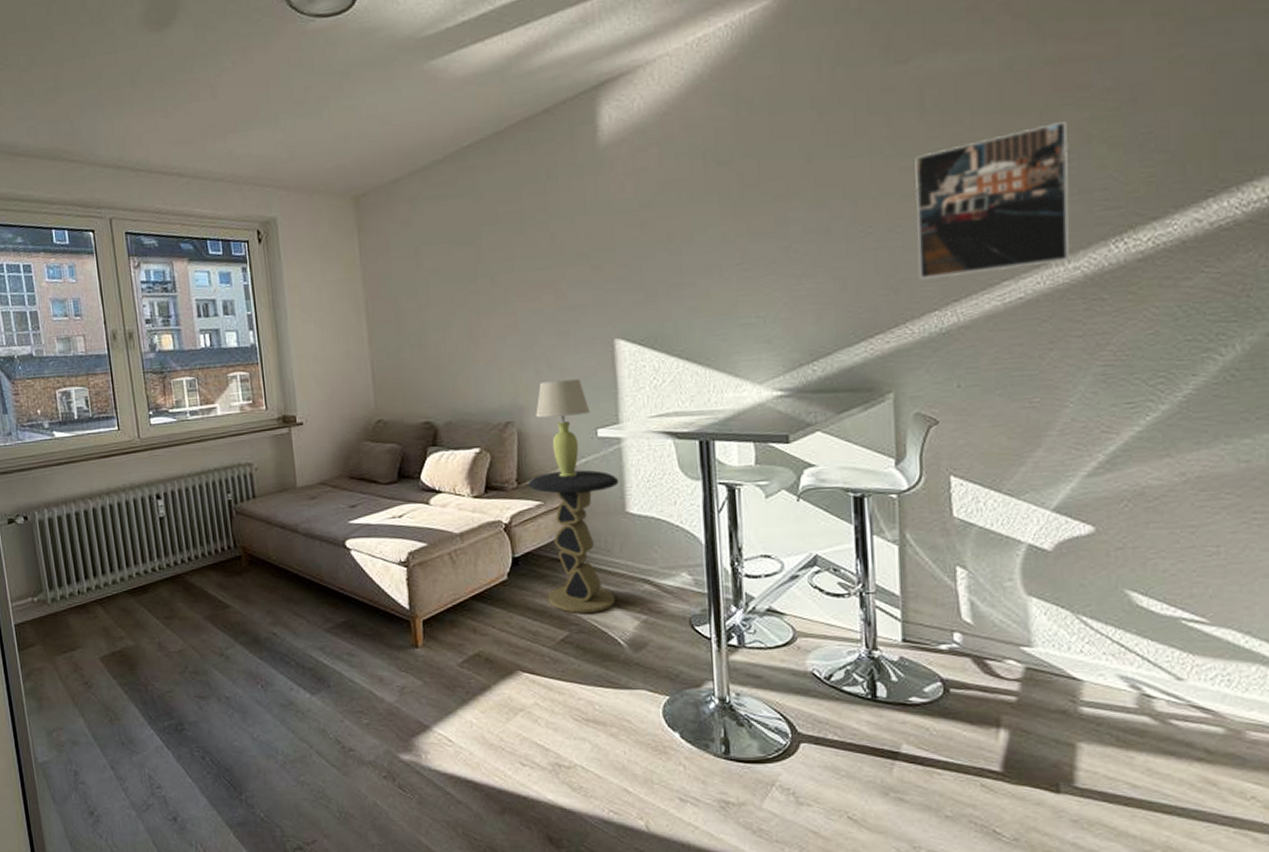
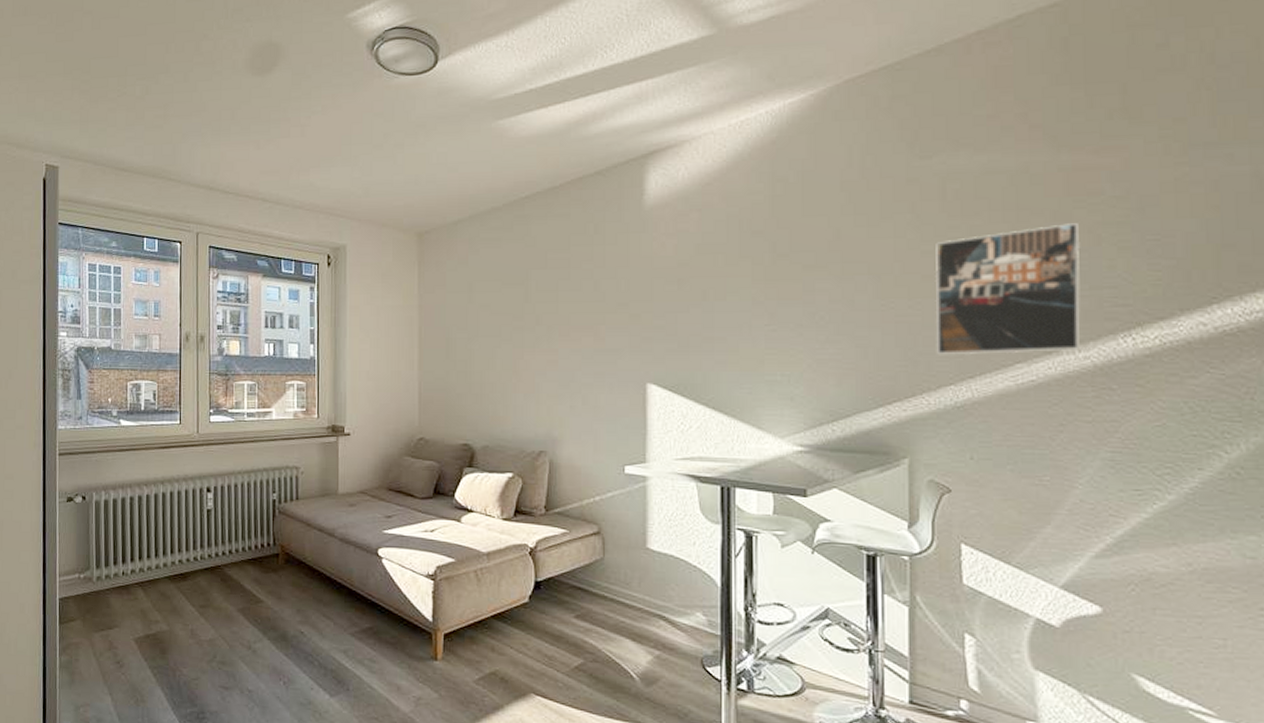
side table: present [528,469,620,613] -> none [556,502,642,643]
table lamp: present [536,379,591,477] -> none [568,417,620,509]

